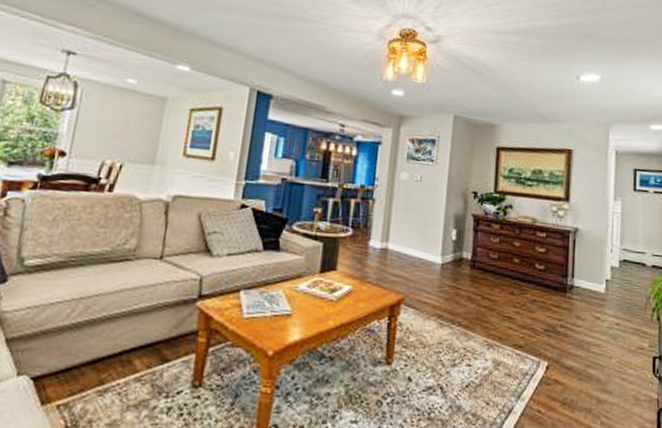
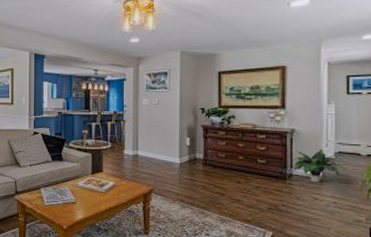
potted plant: none [572,255,630,298] -> present [291,148,346,183]

